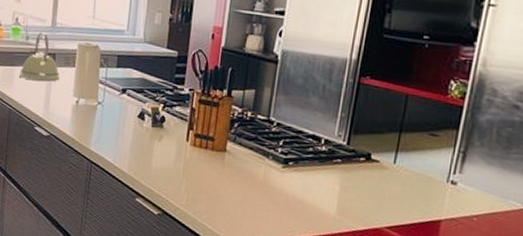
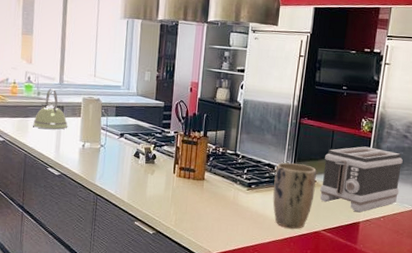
plant pot: none [317,134,380,223] -> present [273,162,317,229]
toaster: none [383,117,511,208] -> present [320,146,403,213]

